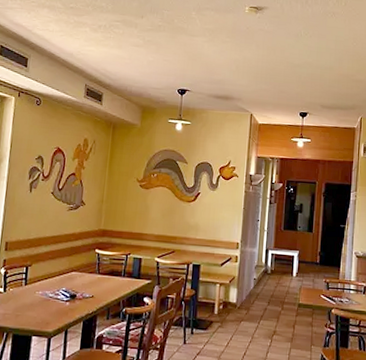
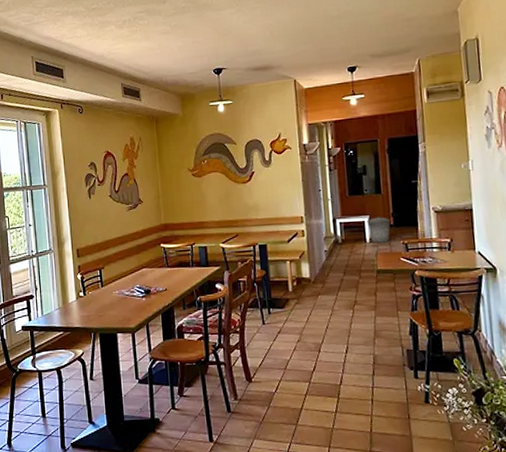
trash can: none [296,253,317,279] -> present [367,217,391,243]

